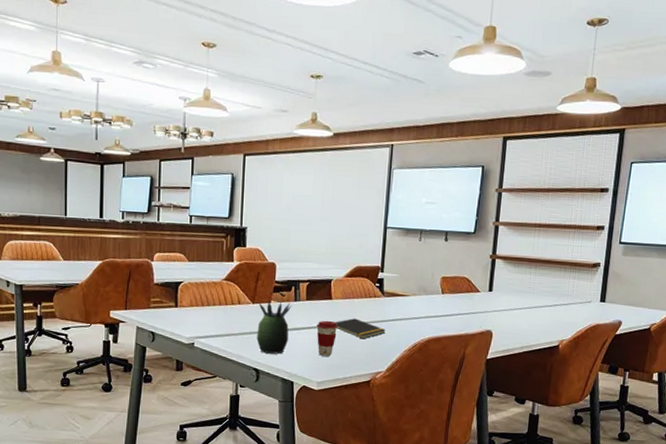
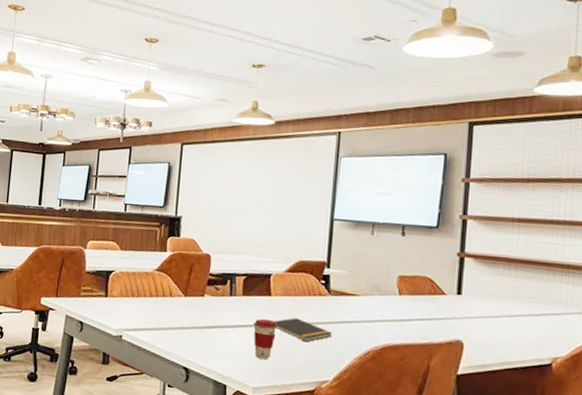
succulent plant: present [256,301,292,354] -> none [187,294,227,353]

